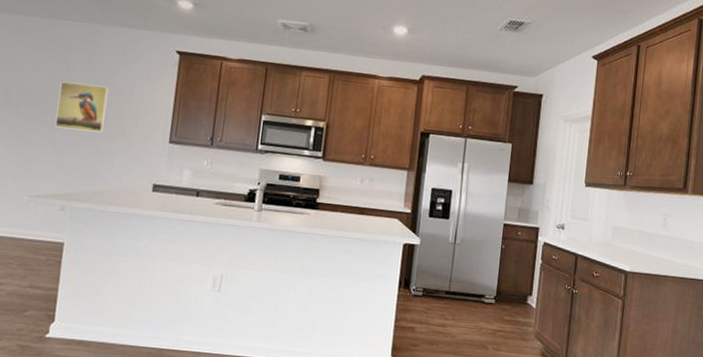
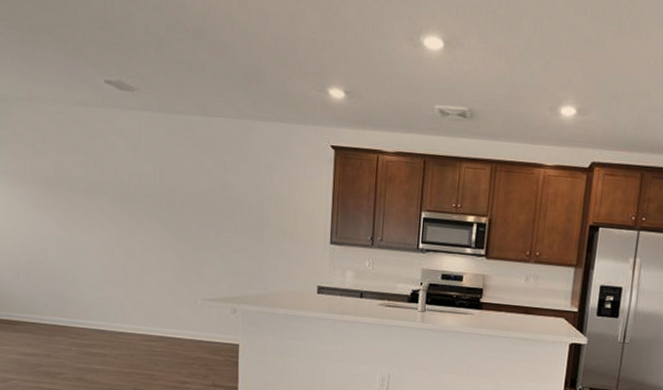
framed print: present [55,81,109,133] -> none [219,182,267,235]

